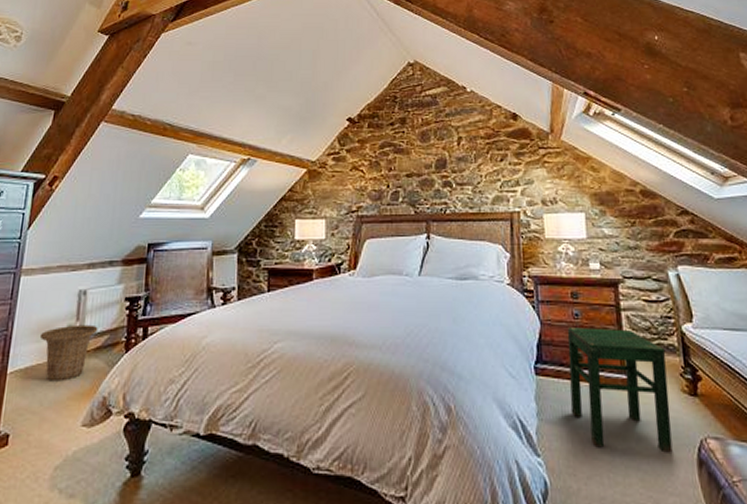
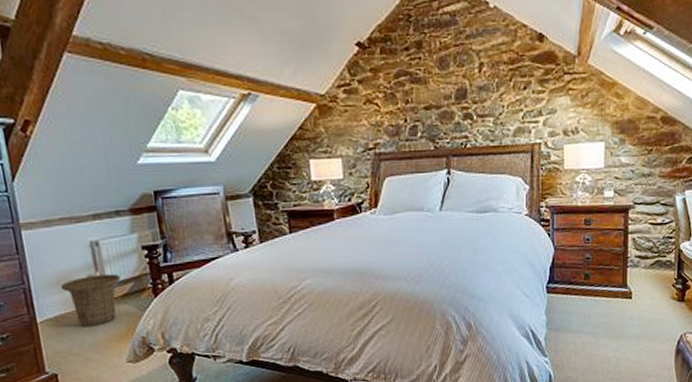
stool: present [567,328,673,453] -> none [576,250,663,347]

